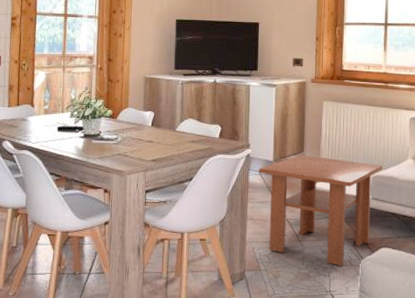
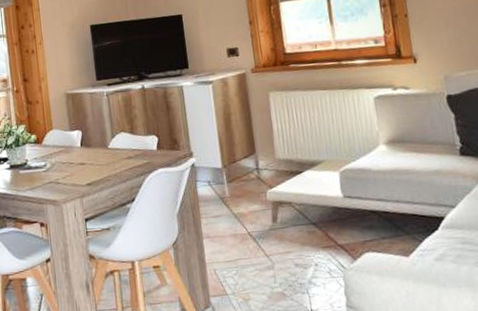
coffee table: present [258,155,383,266] -> none [207,156,351,280]

